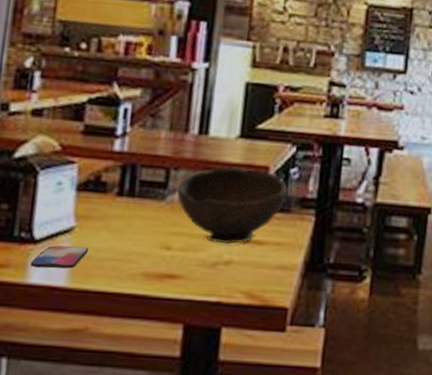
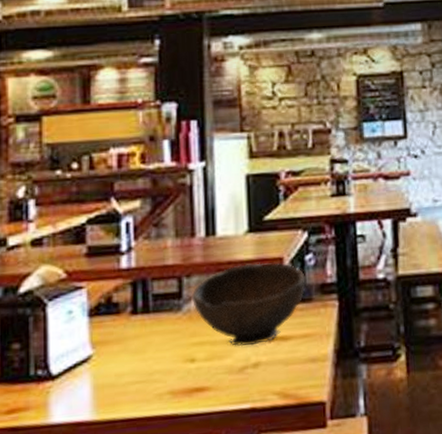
smartphone: present [30,245,89,269] -> none [51,374,110,405]

